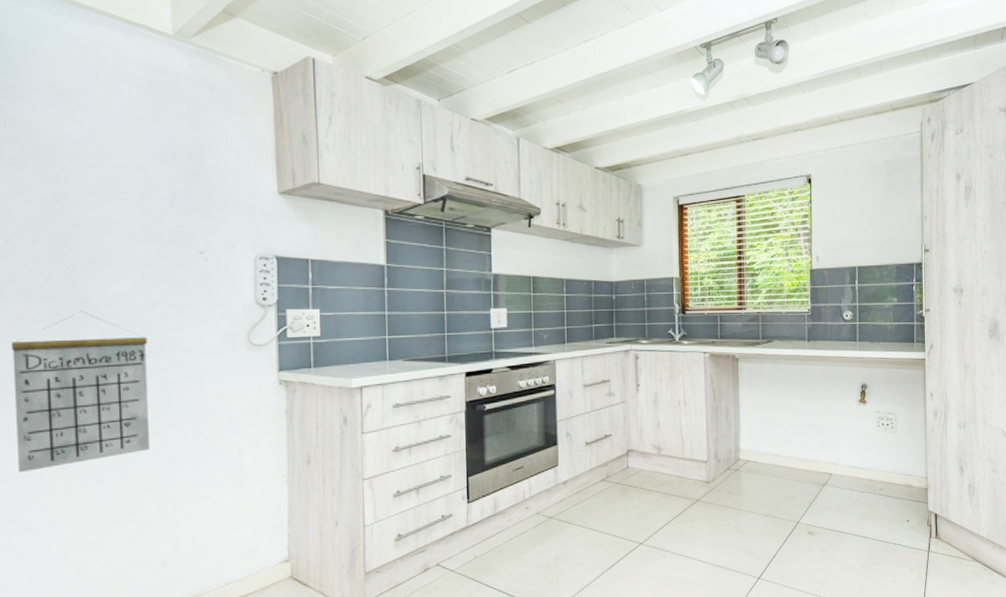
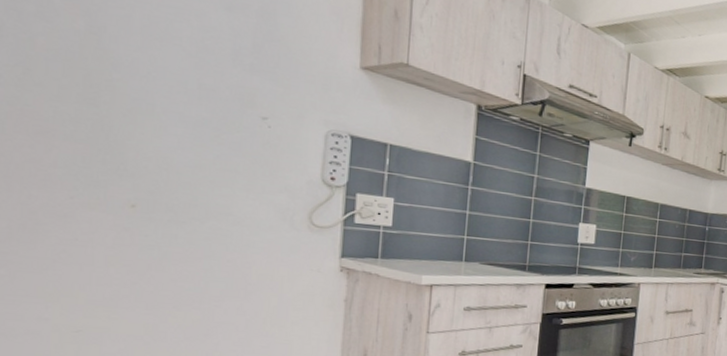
calendar: present [10,311,150,473] -> none [20,162,191,331]

